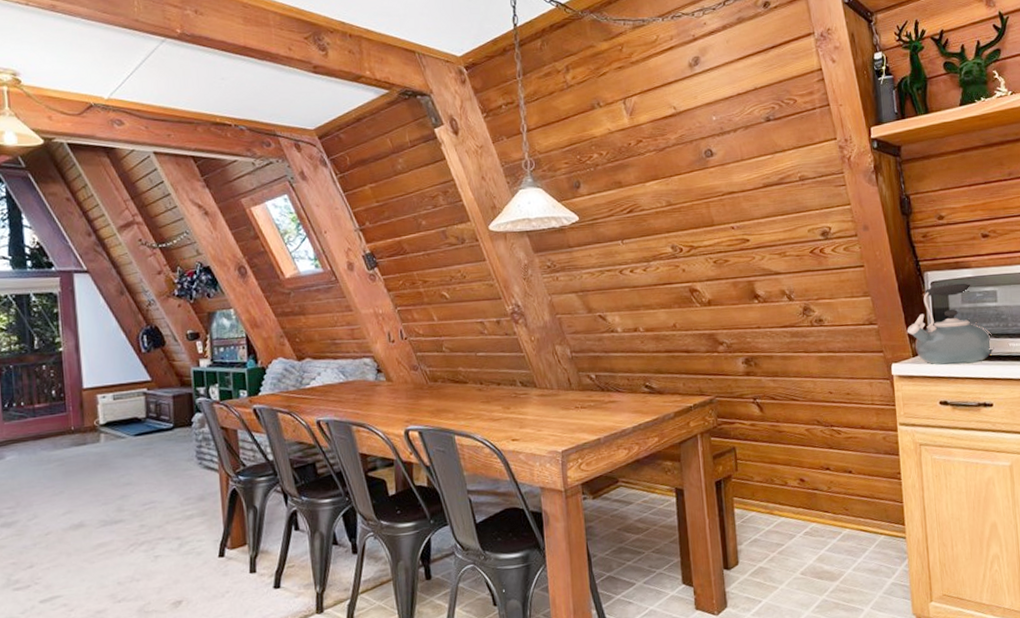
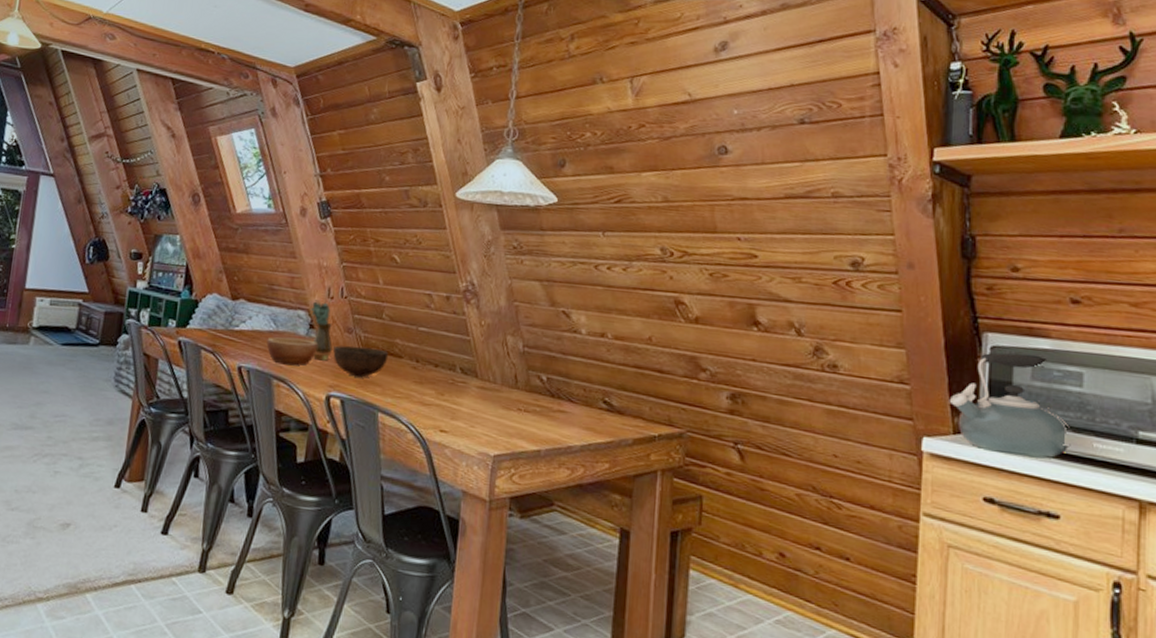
bowl: none [339,383,388,410] -> present [266,337,318,366]
vase: none [375,346,402,401] -> present [310,300,333,361]
bowl: none [403,379,455,408] -> present [333,345,389,377]

